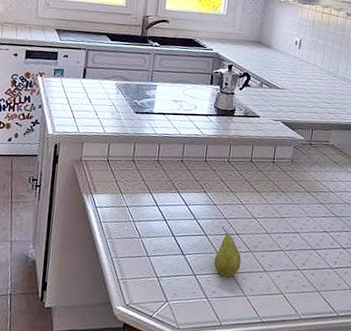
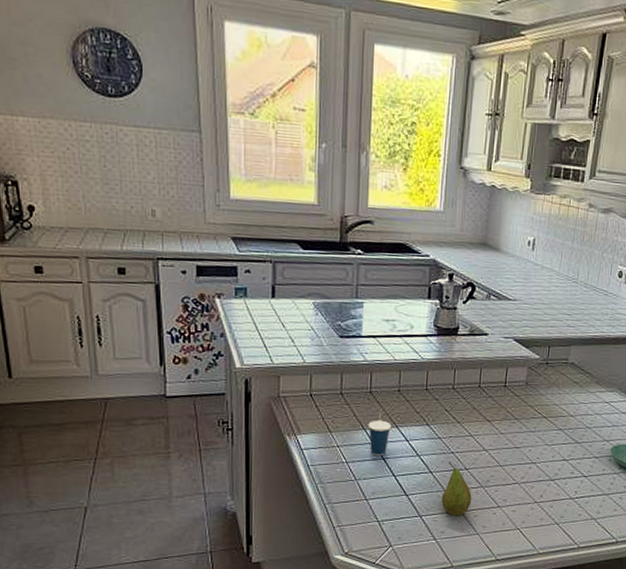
cup: none [154,178,174,218] -> present [368,412,392,456]

